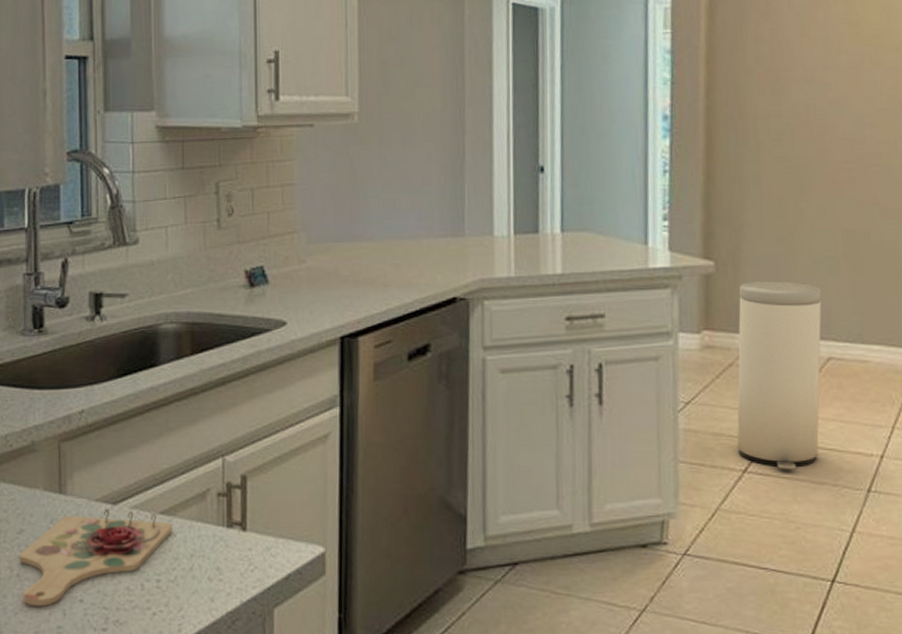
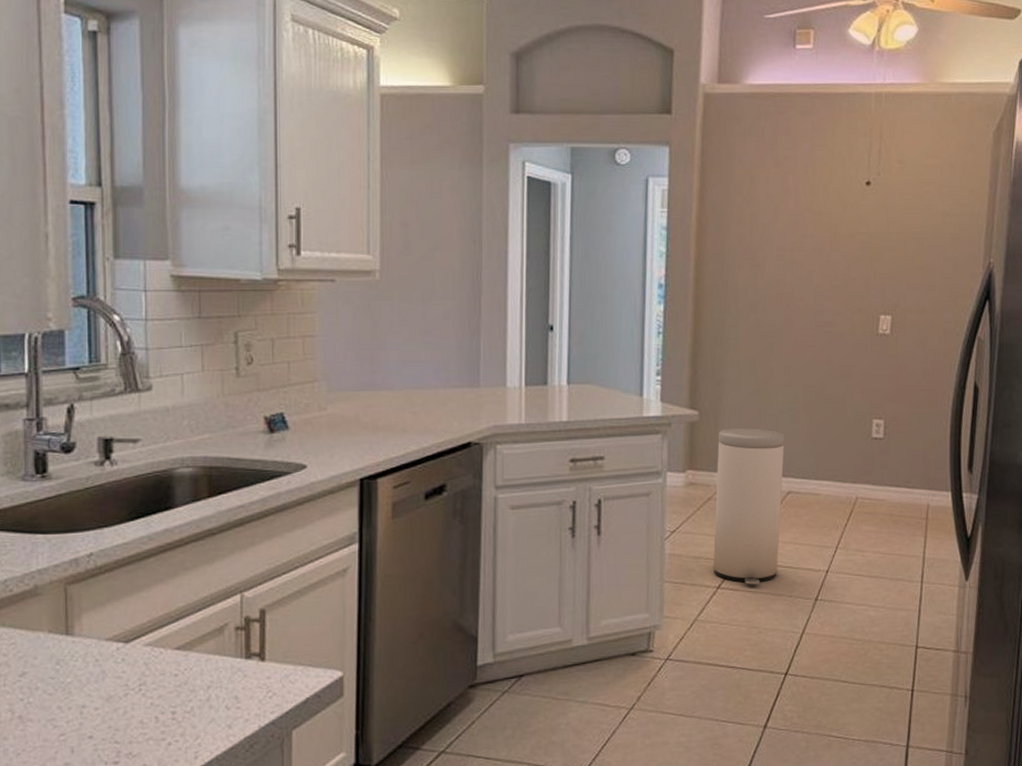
cutting board: present [19,508,172,607] -> none [21,647,188,746]

